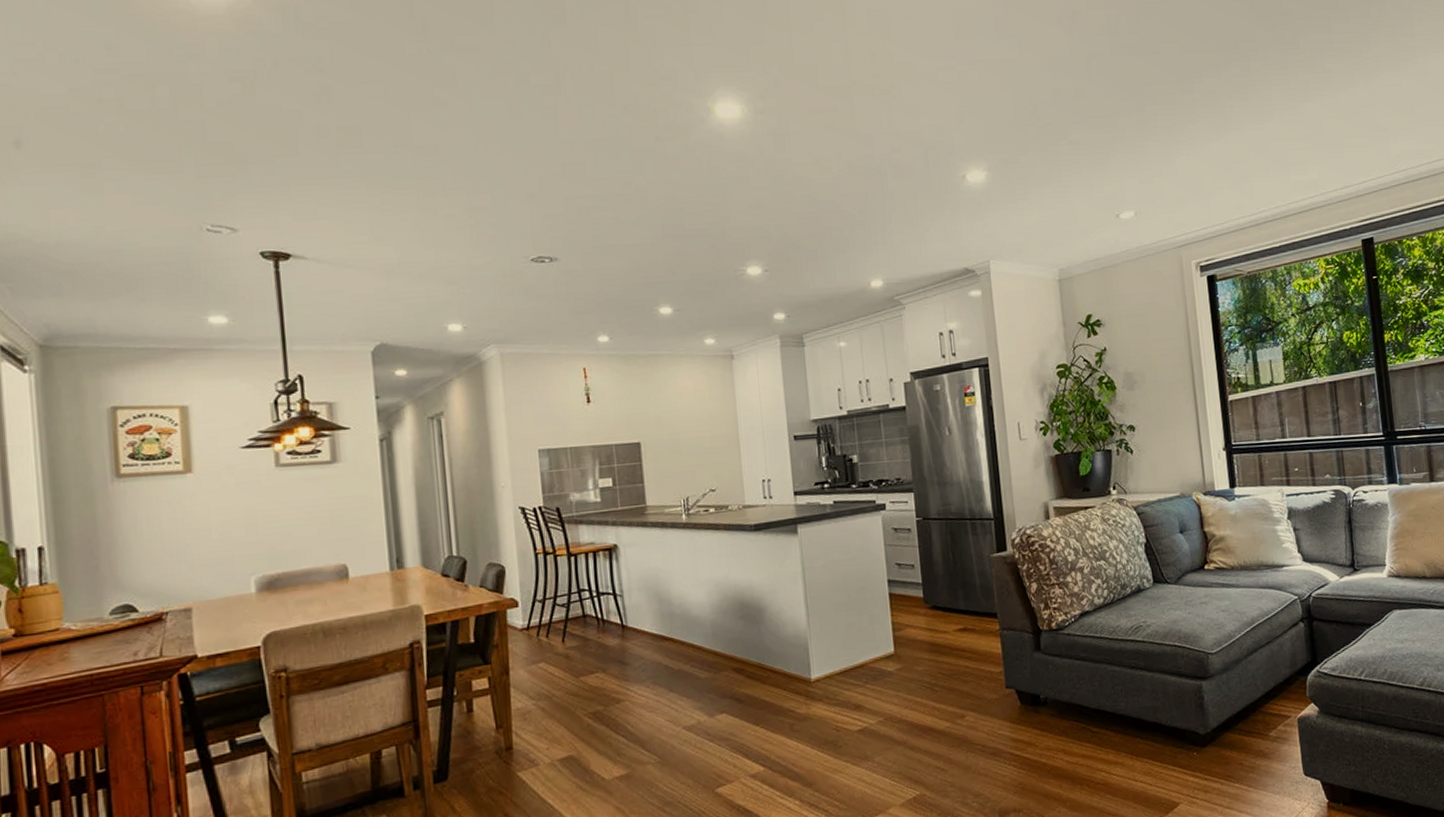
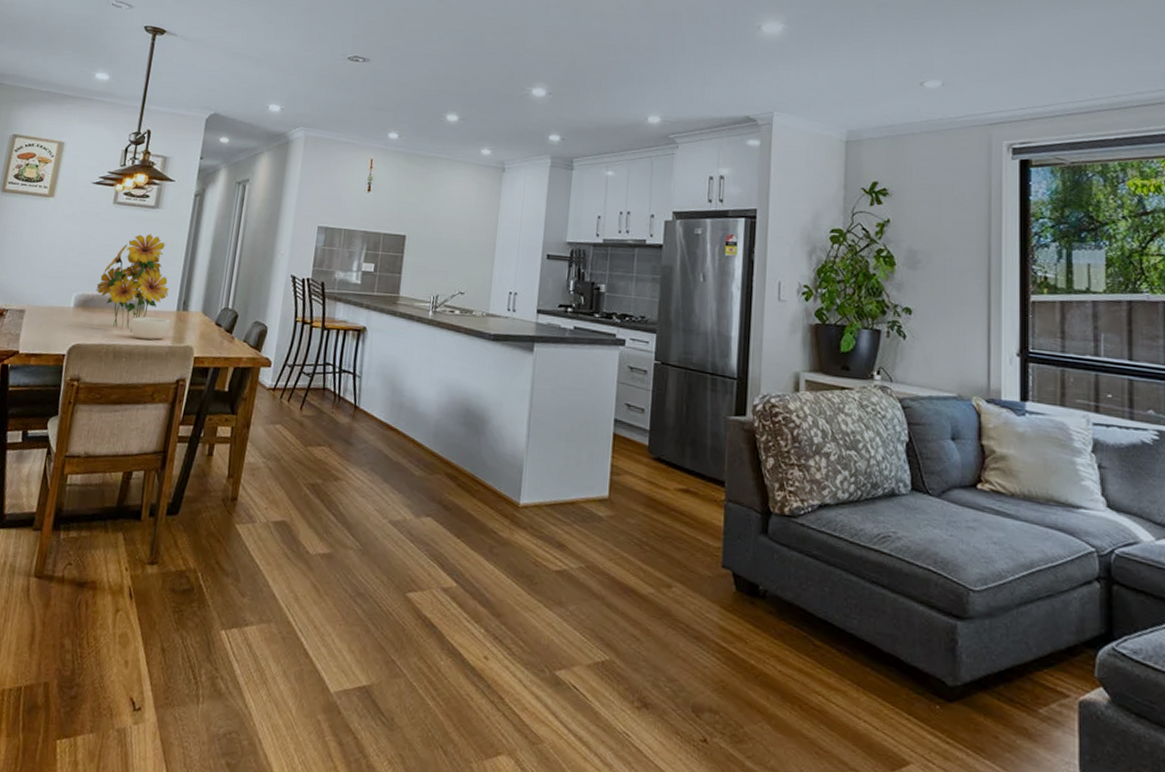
flower bouquet: none [279,493,375,604] -> present [95,234,169,329]
bowl: none [335,581,387,610] -> present [129,316,171,340]

